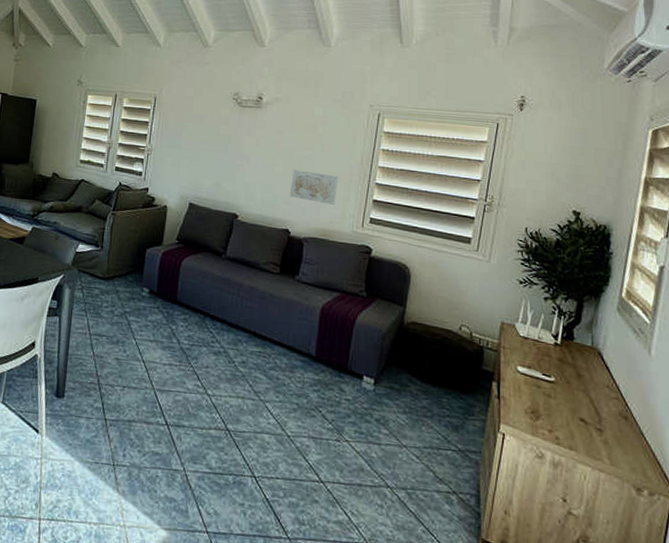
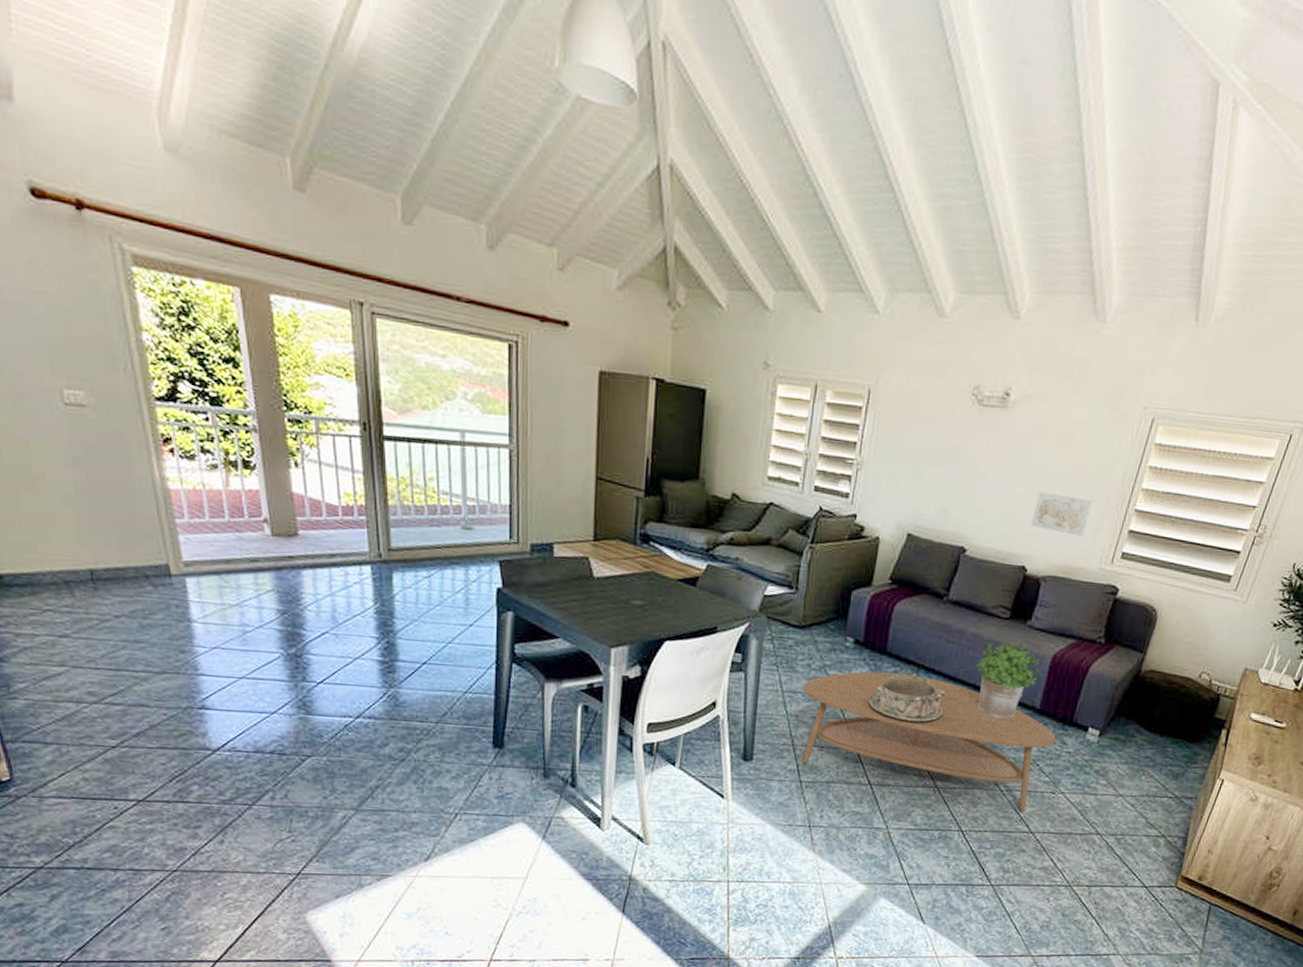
coffee table: none [106,318,334,460] -> present [801,671,1056,813]
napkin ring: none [162,320,230,368] -> present [867,673,946,724]
potted plant: none [255,294,313,366] -> present [976,642,1041,720]

